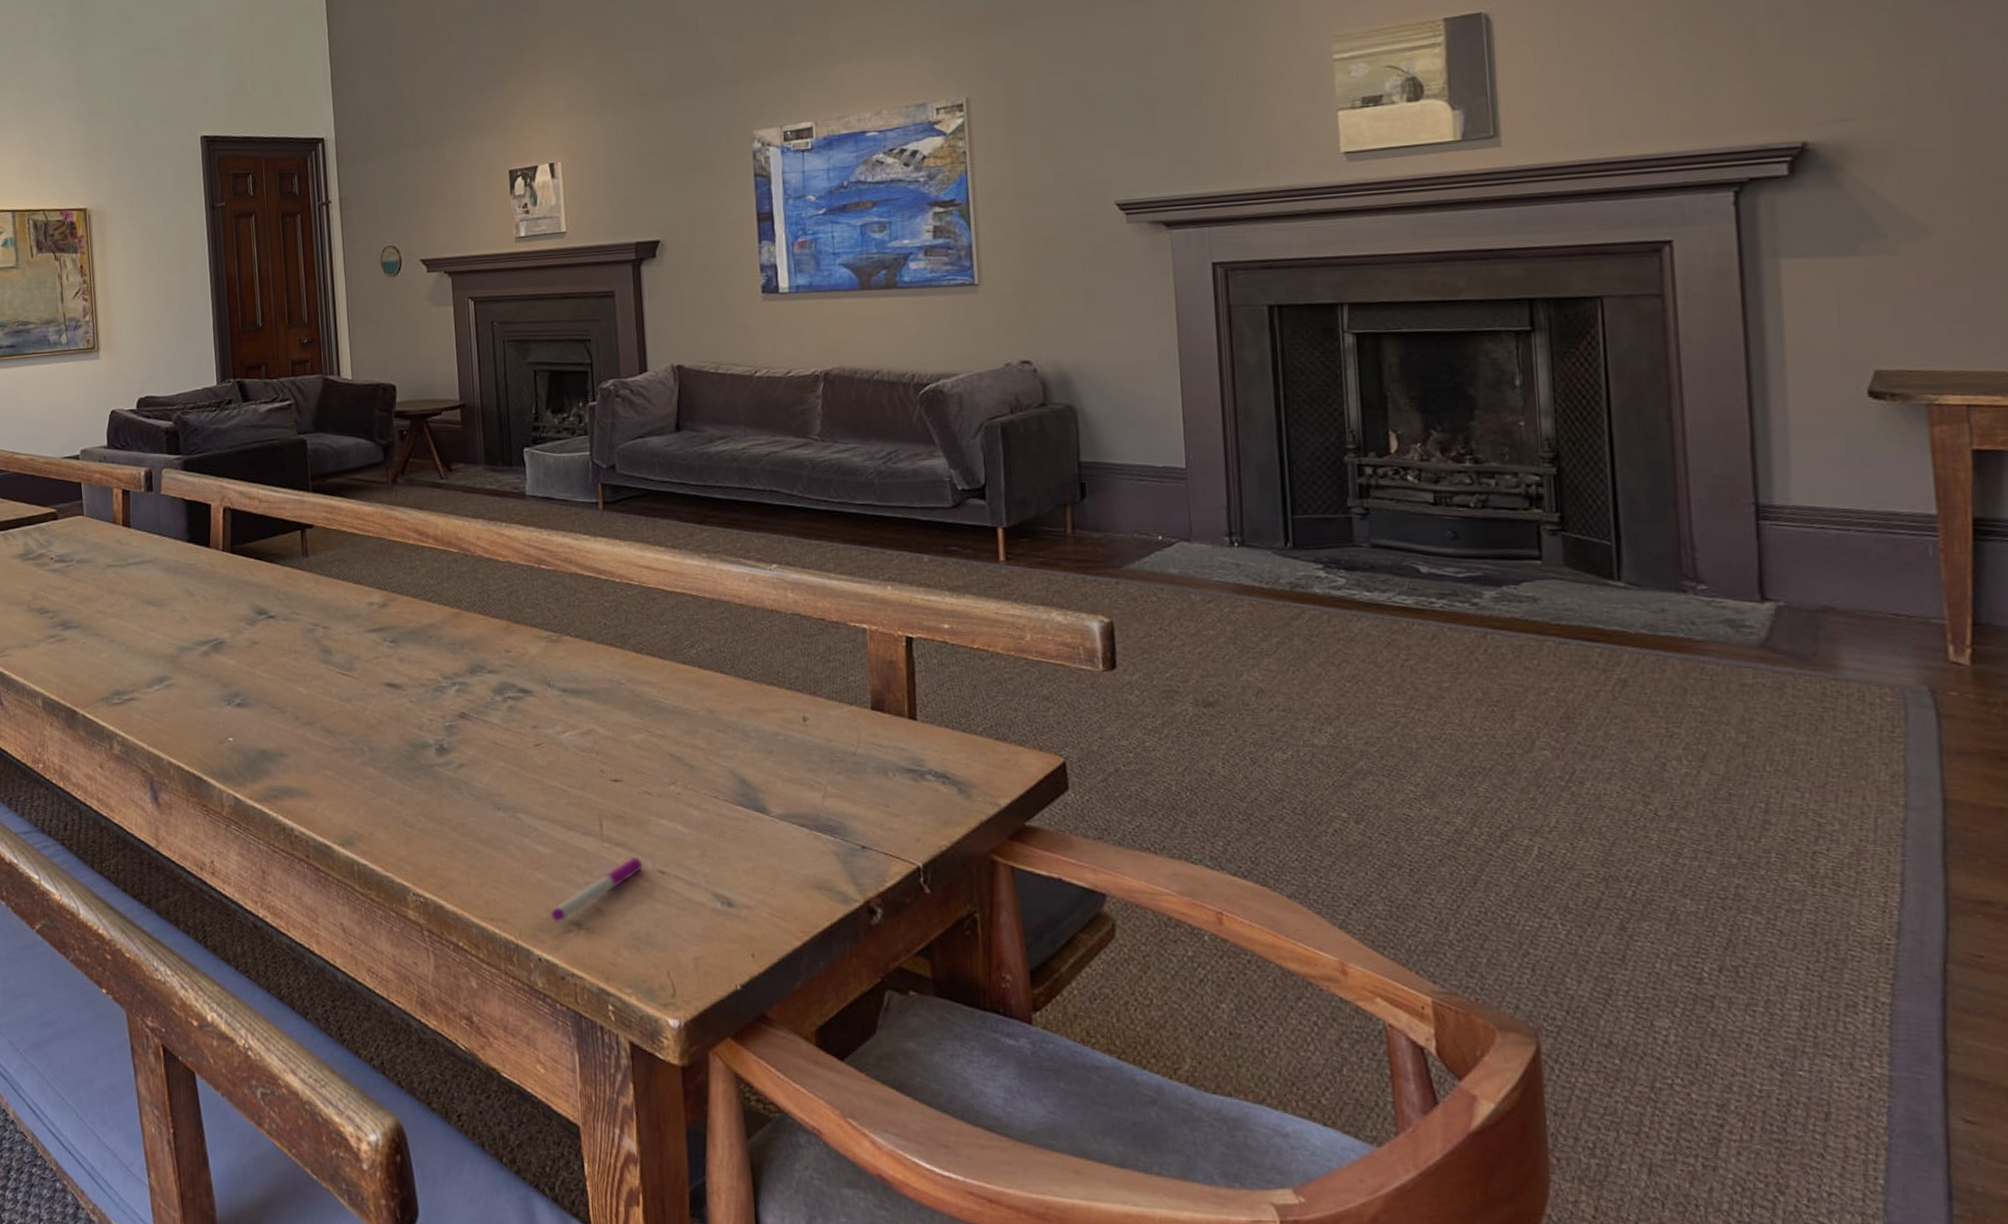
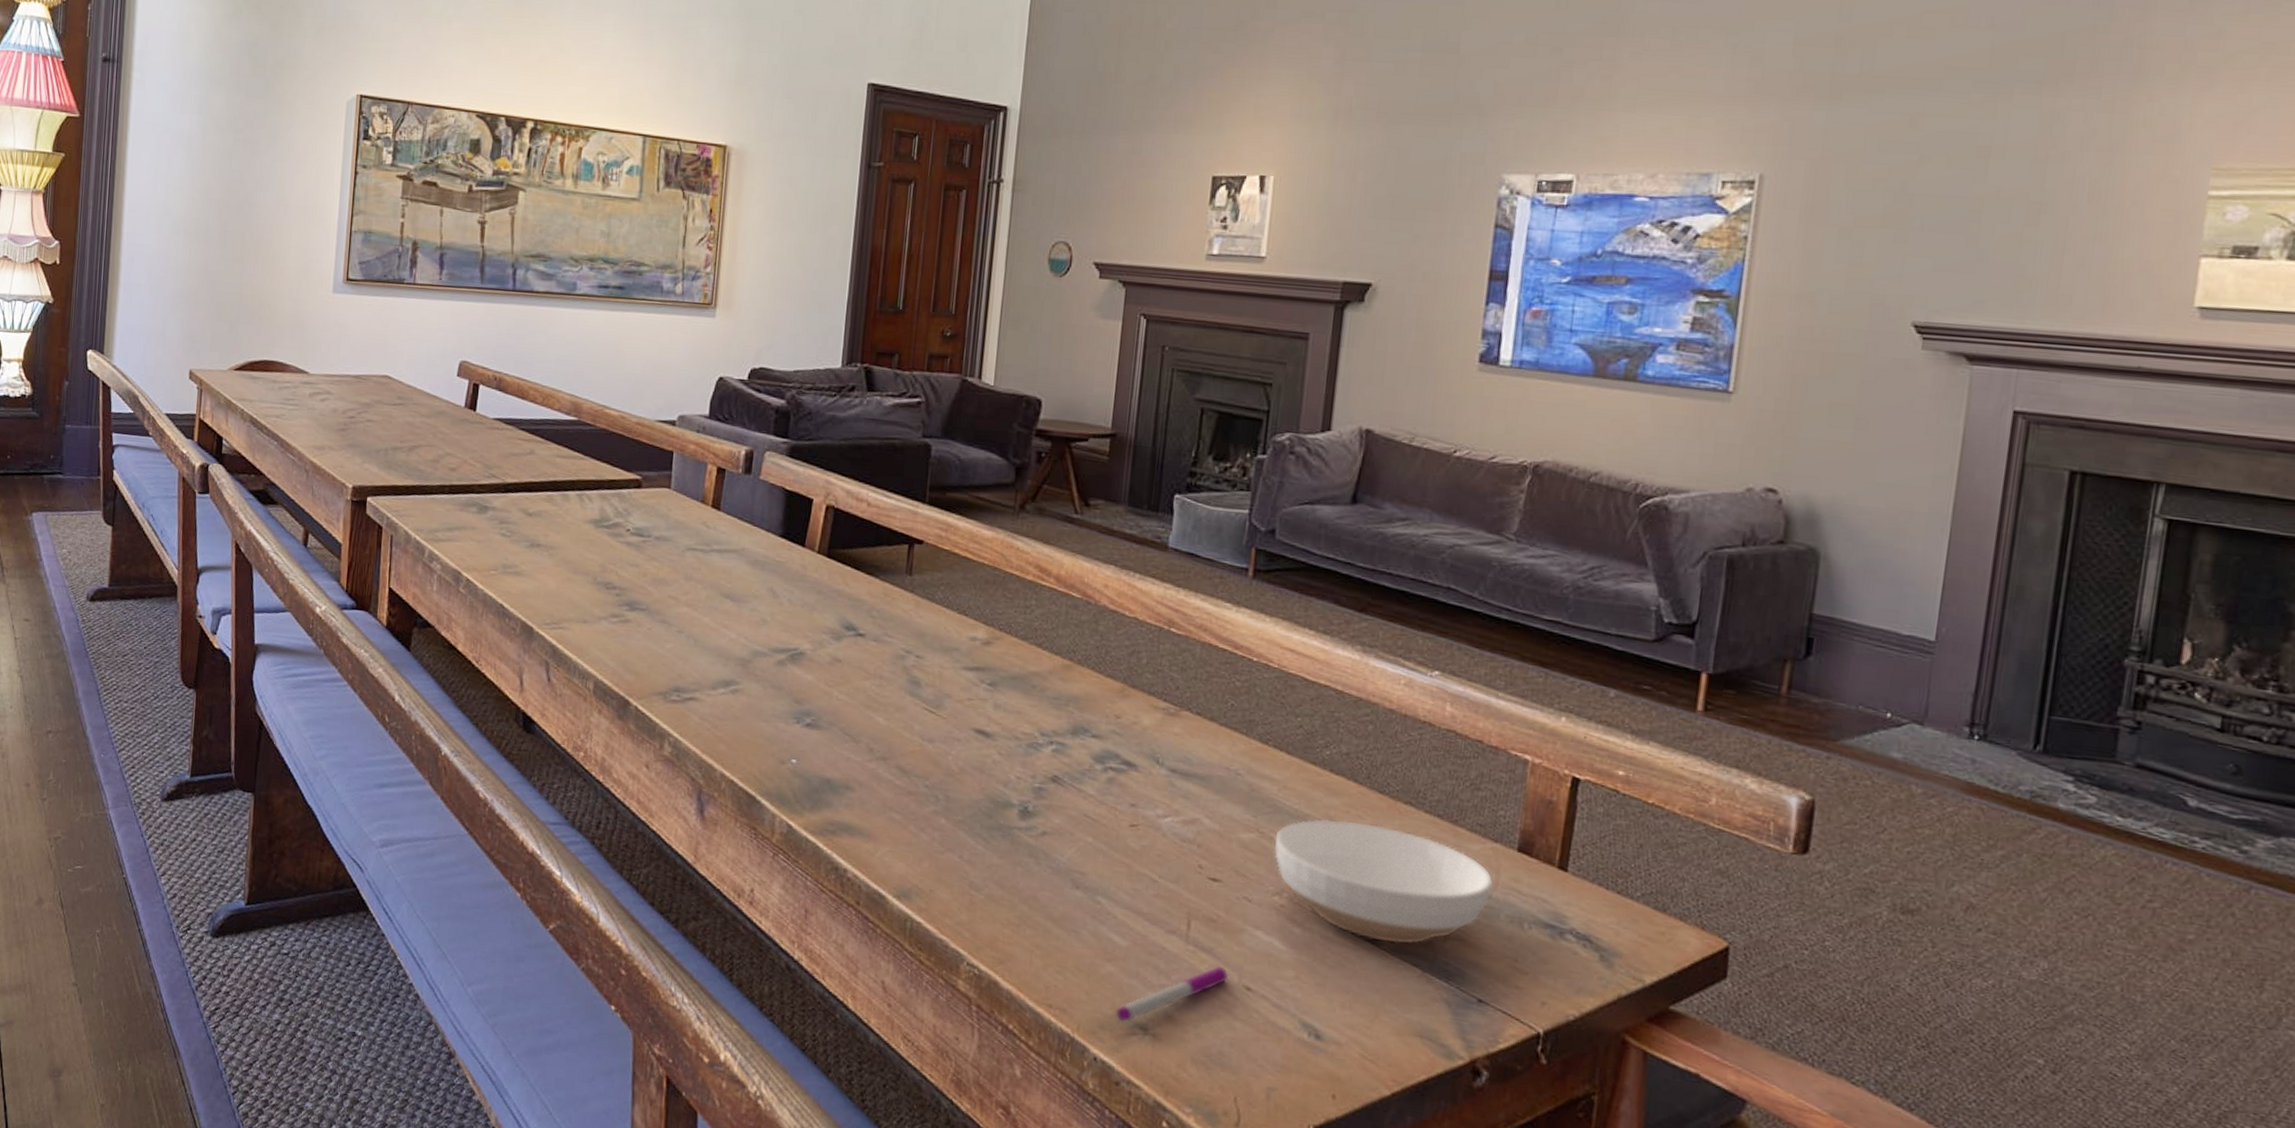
bowl: none [662,707,856,810] -> present [1274,819,1494,945]

